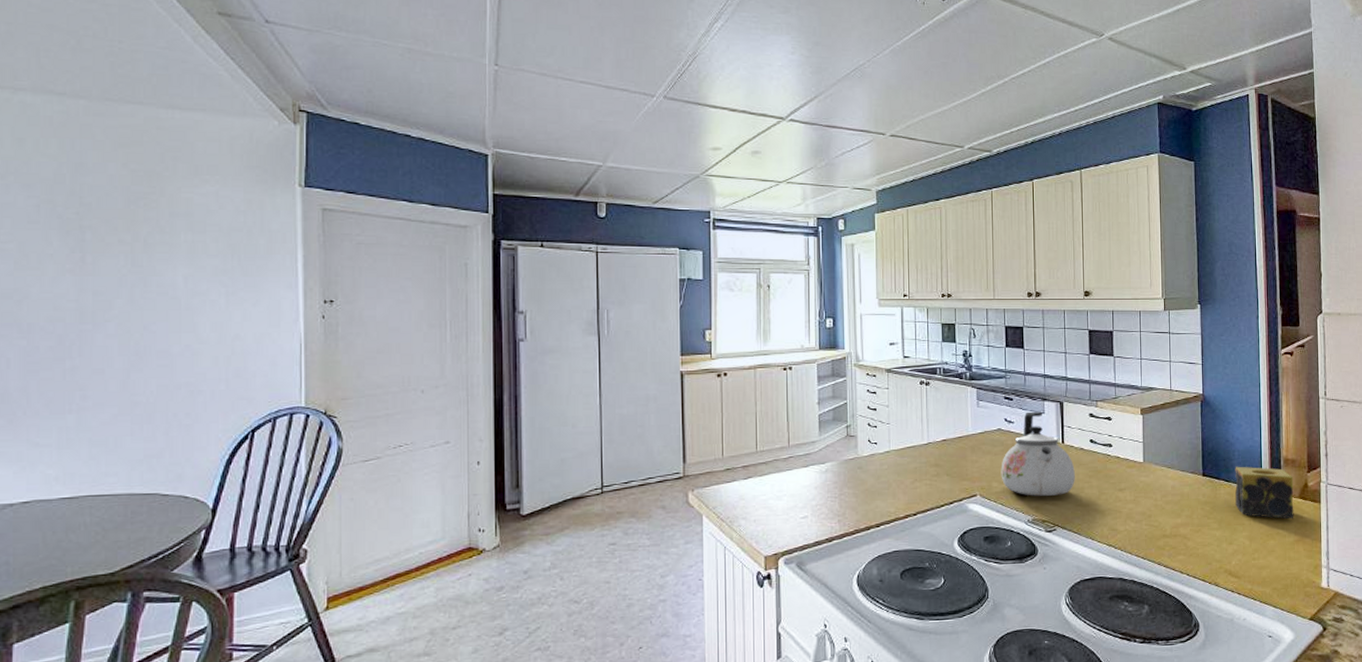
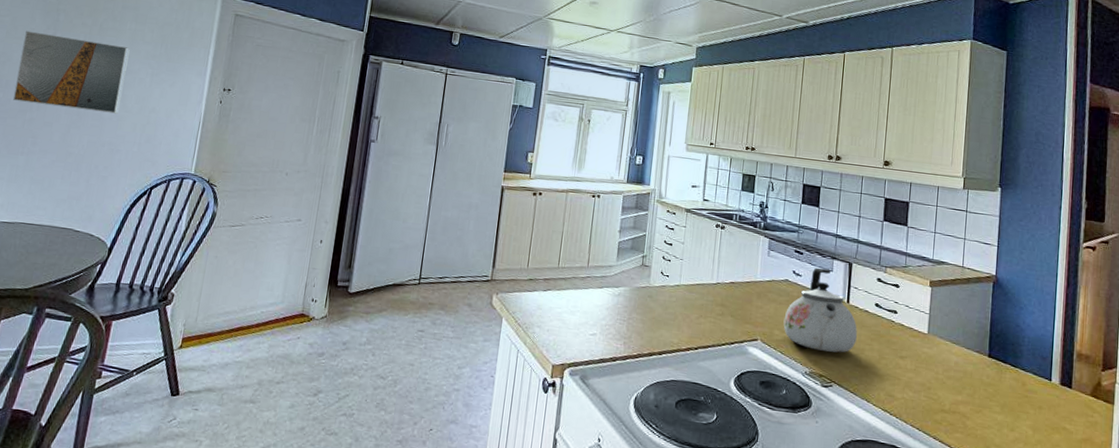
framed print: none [41,258,191,349] -> present [12,30,130,114]
candle: present [1235,466,1294,520] -> none [1021,352,1086,417]

